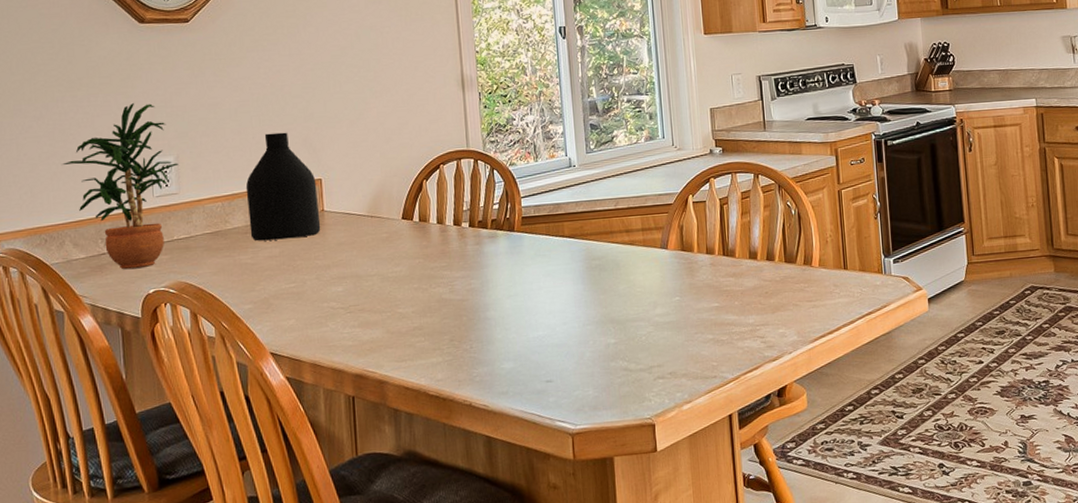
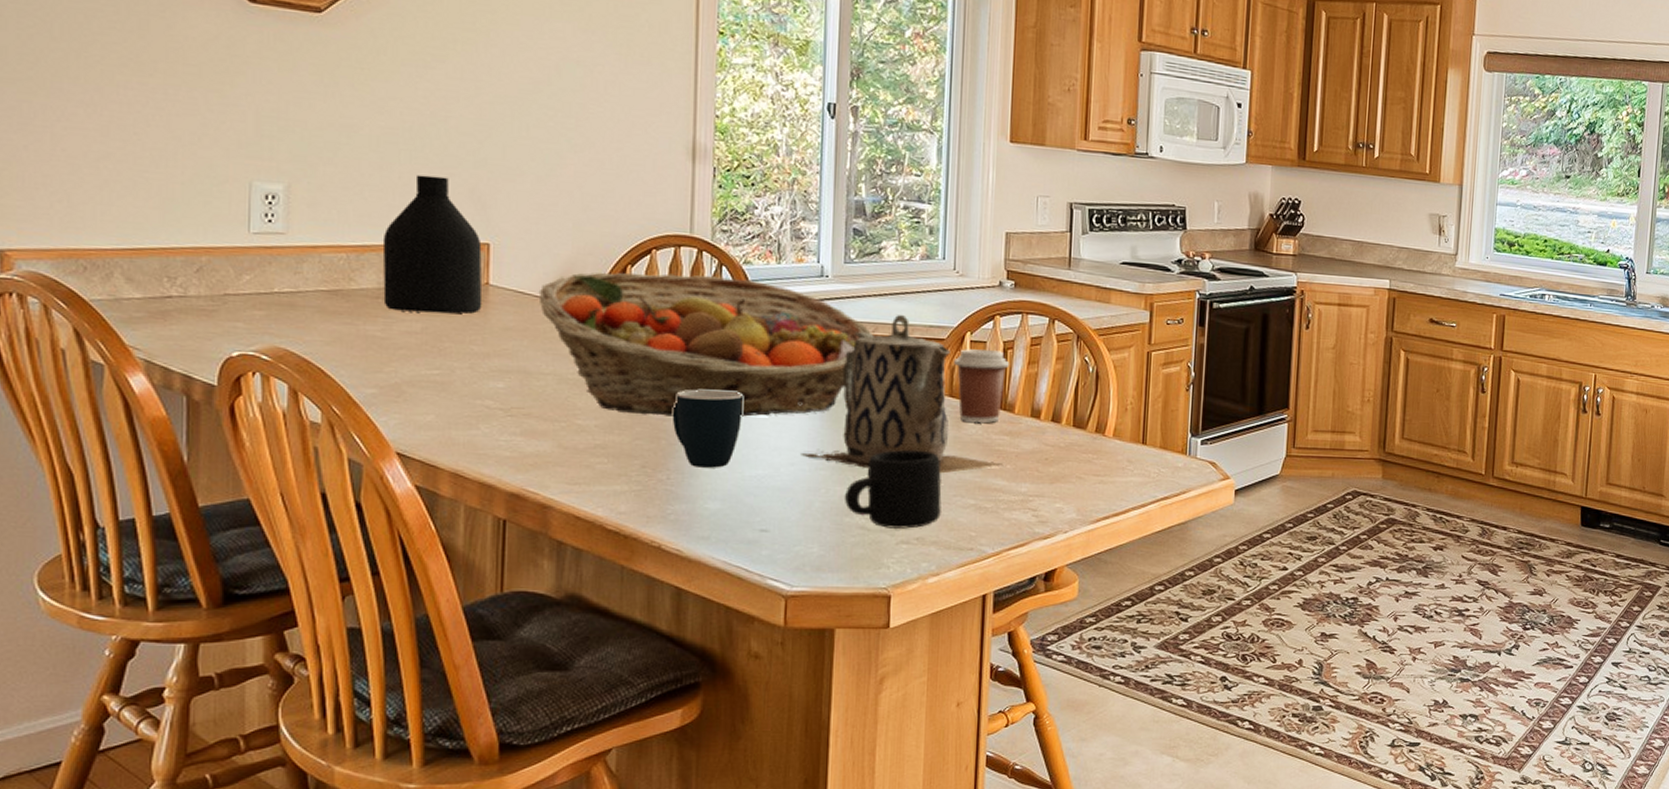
potted plant: present [62,102,179,270] -> none [118,105,290,323]
fruit basket: none [360,177,615,299] -> present [538,272,873,417]
mug: none [469,270,522,336] -> present [673,390,743,468]
teapot: none [570,189,732,320] -> present [801,315,1004,474]
mug: none [609,298,687,368] -> present [845,449,942,529]
coffee cup: none [682,207,726,270] -> present [954,349,1009,423]

